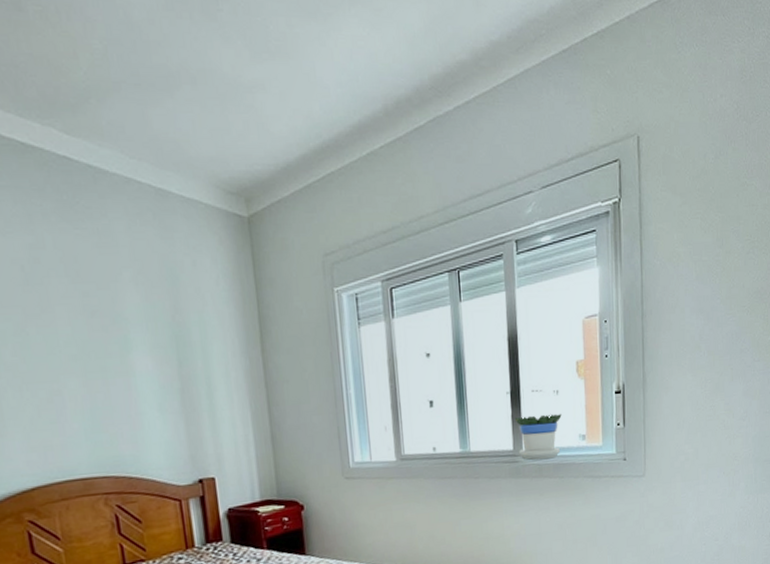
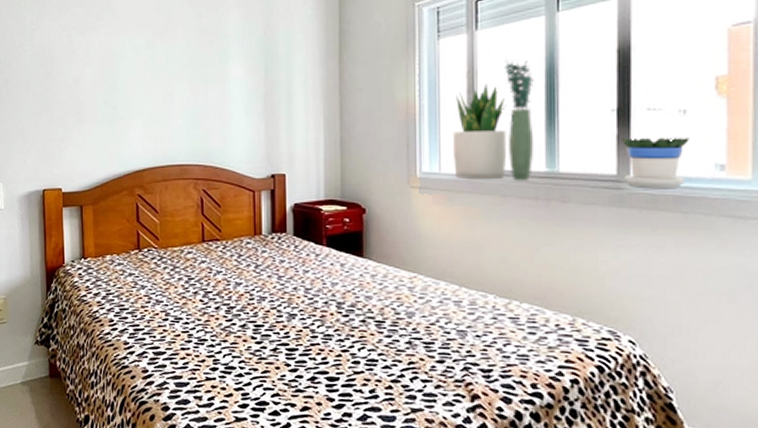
planter: none [380,372,428,466] -> present [453,84,507,180]
vase: none [420,346,450,464] -> present [504,58,535,182]

